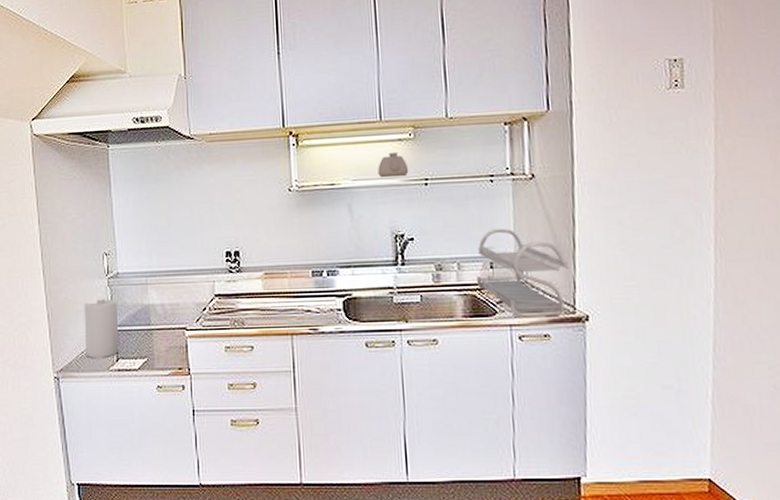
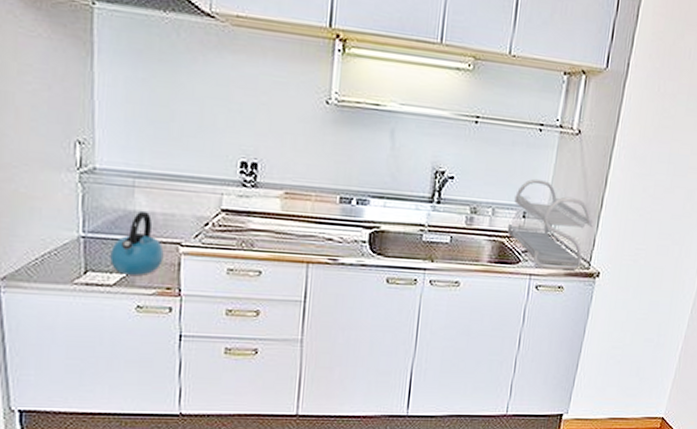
paper towel holder: present [84,299,120,359] -> none [41,197,91,269]
kettle: none [134,304,174,361] -> present [110,212,164,277]
teapot: present [378,151,409,178] -> none [429,80,462,110]

